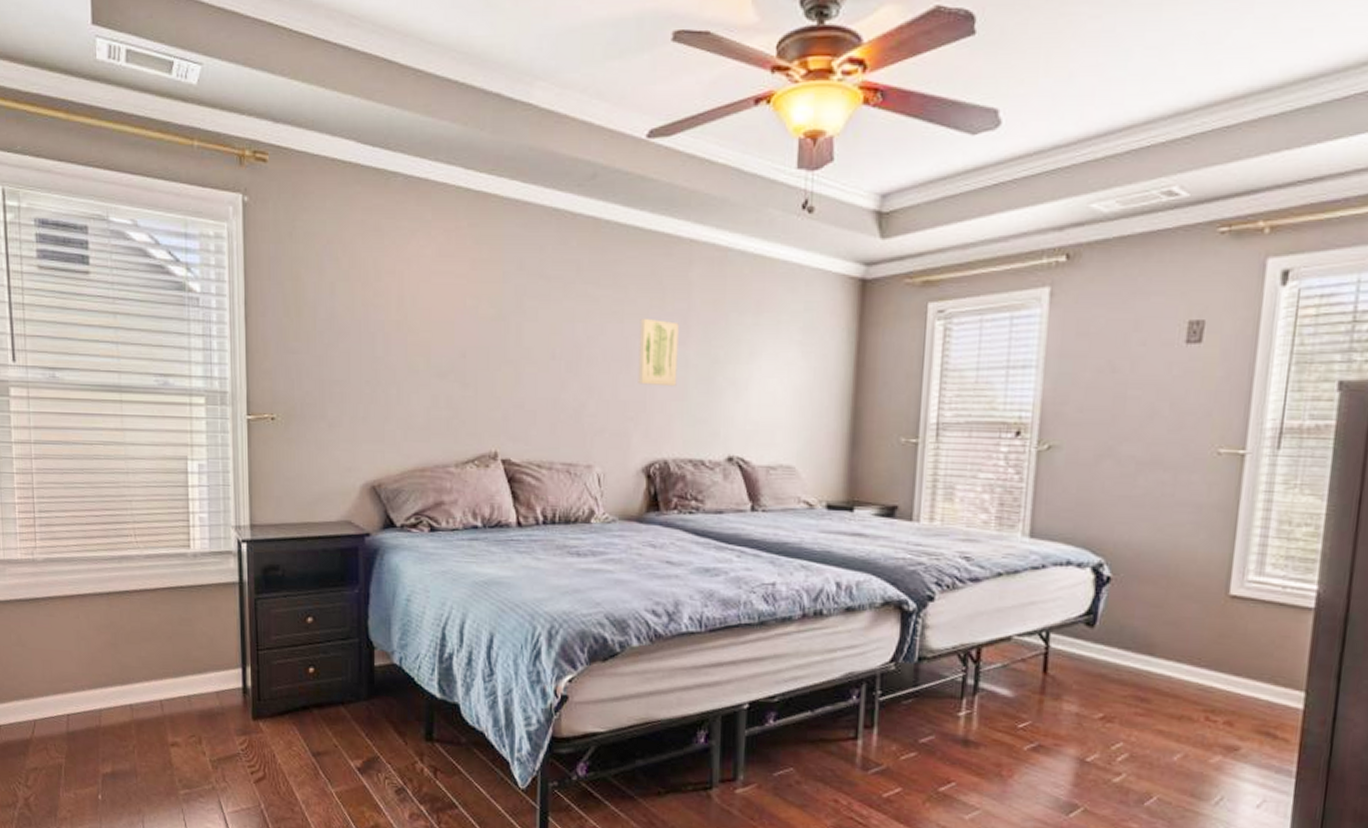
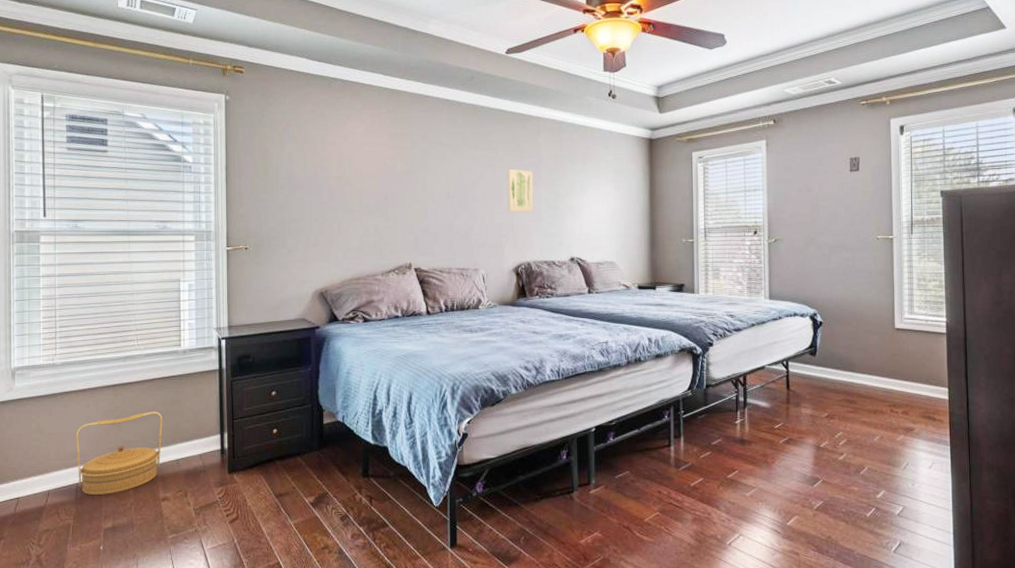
basket: none [64,630,170,732] -> present [76,410,163,496]

